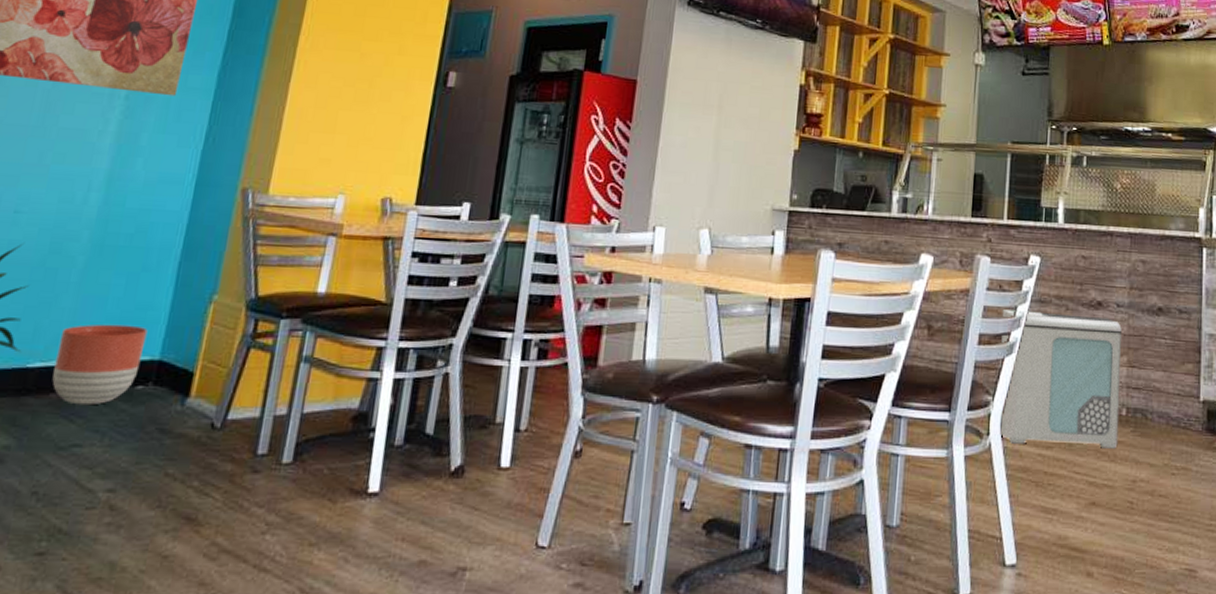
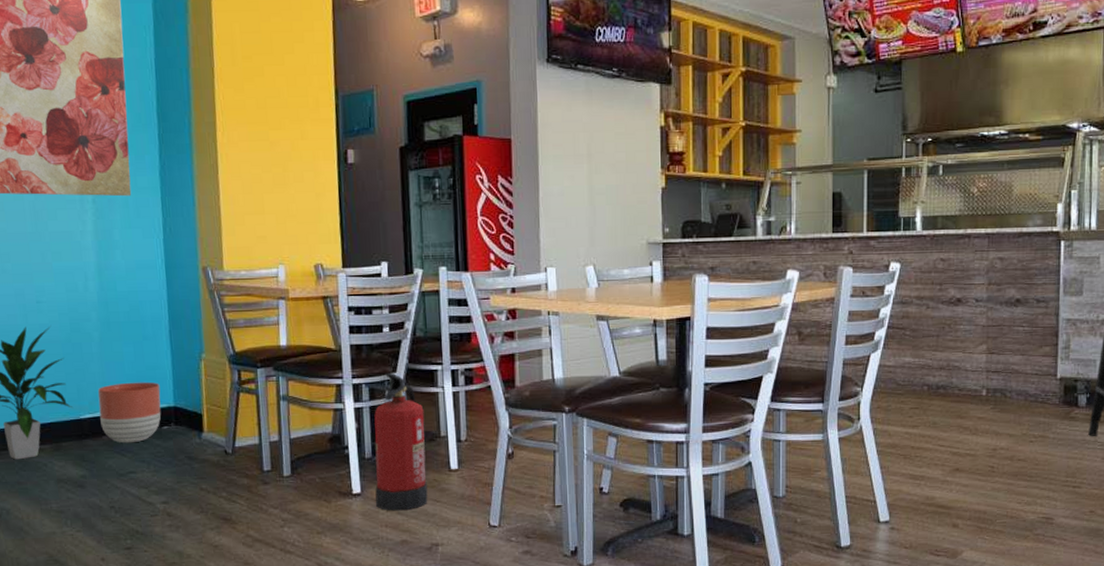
fire extinguisher: none [395,336,481,520] -> present [374,372,428,511]
air purifier: present [1000,310,1122,449] -> none [866,312,981,425]

